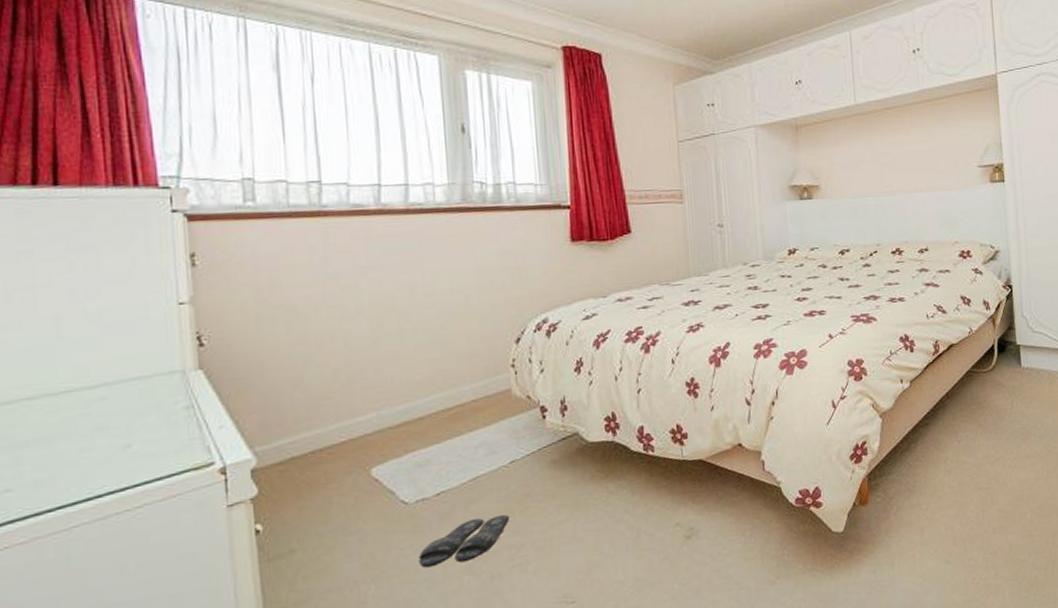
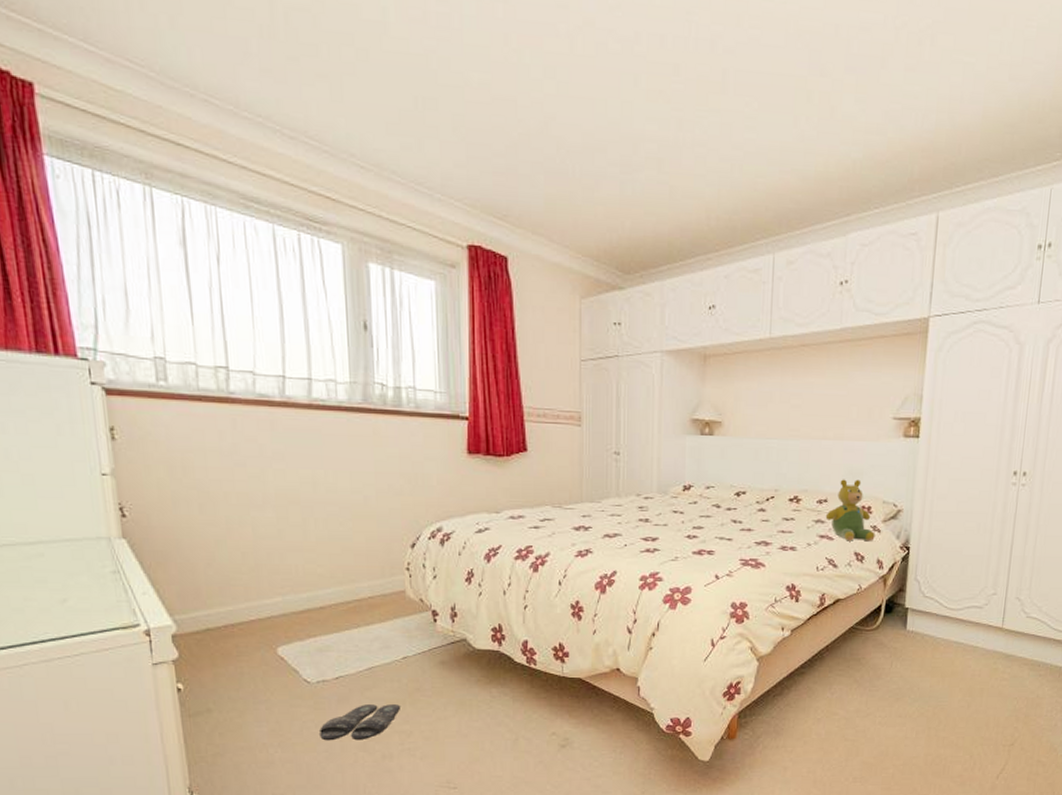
teddy bear: none [928,226,978,286] -> present [825,479,875,542]

